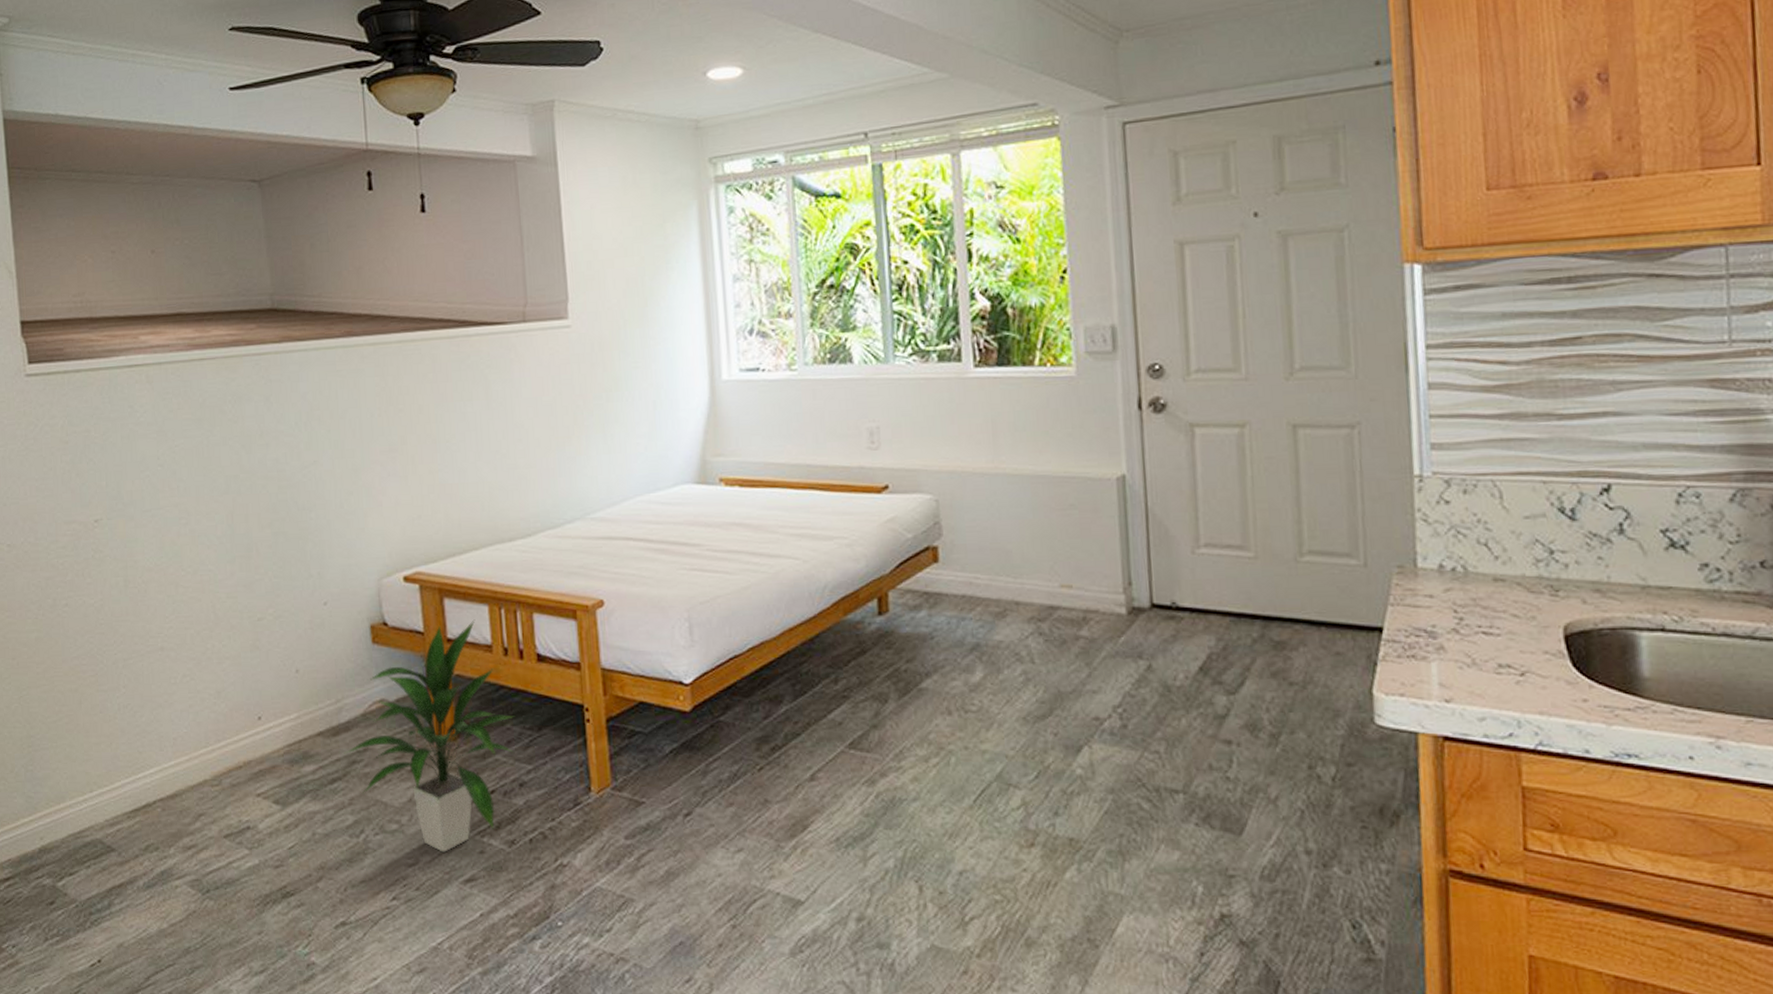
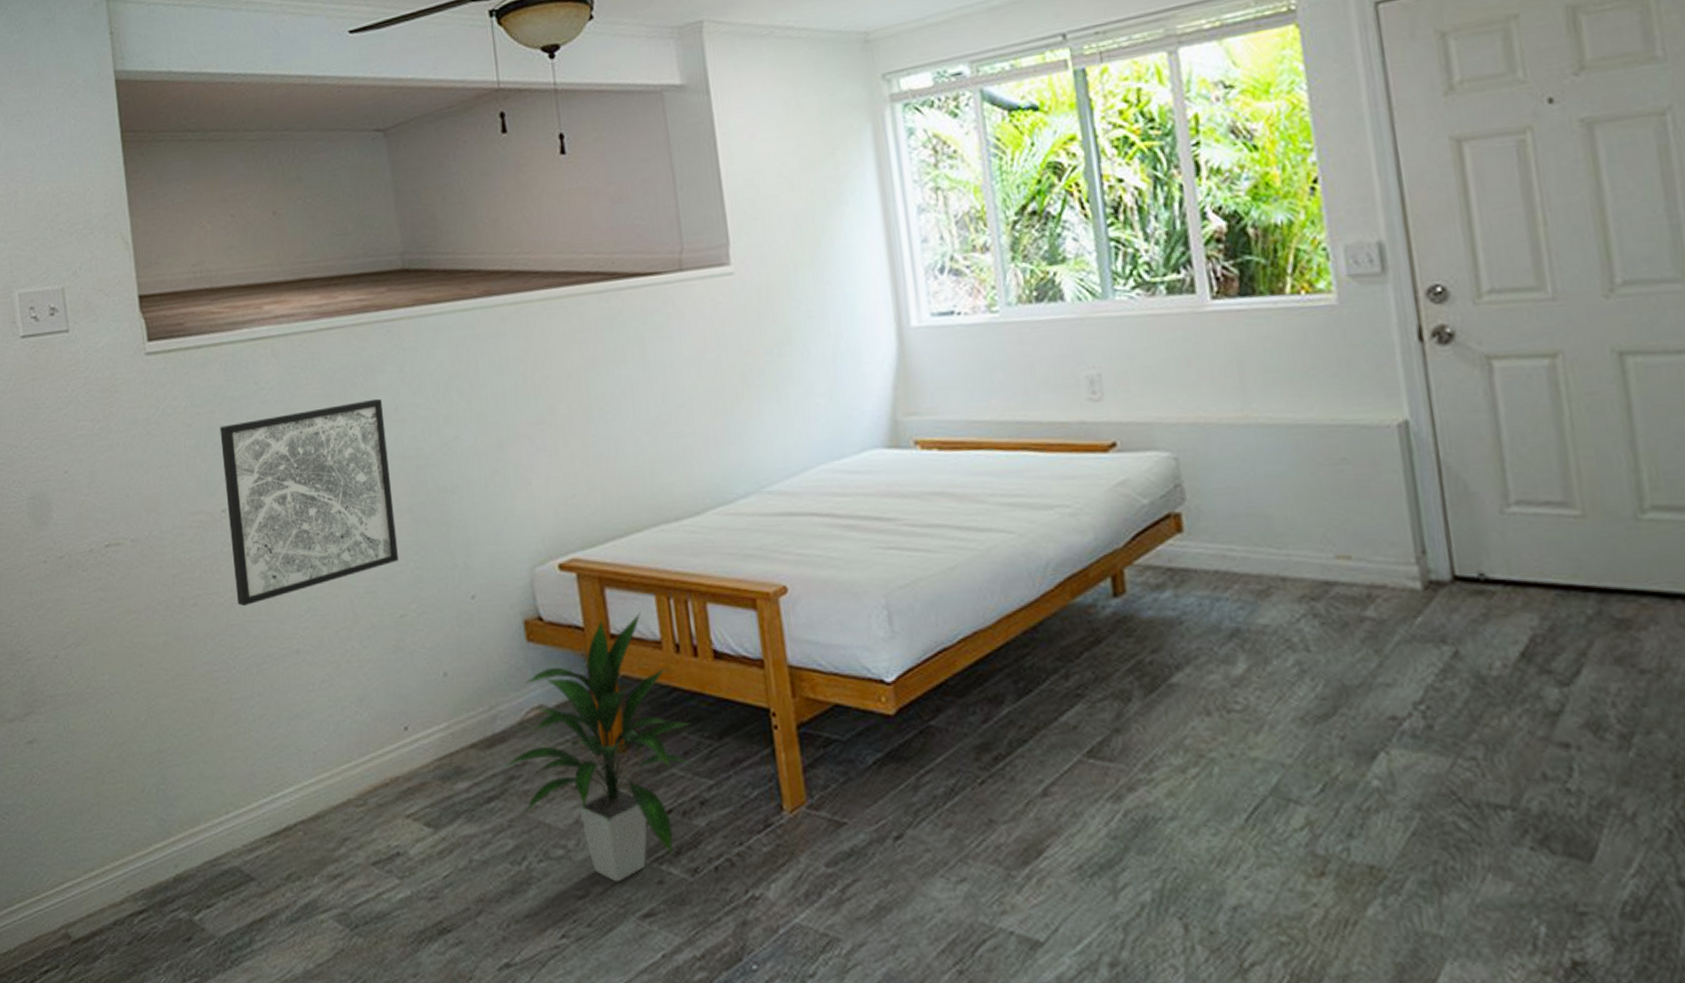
wall art: none [95,424,258,608] -> present [219,398,398,607]

